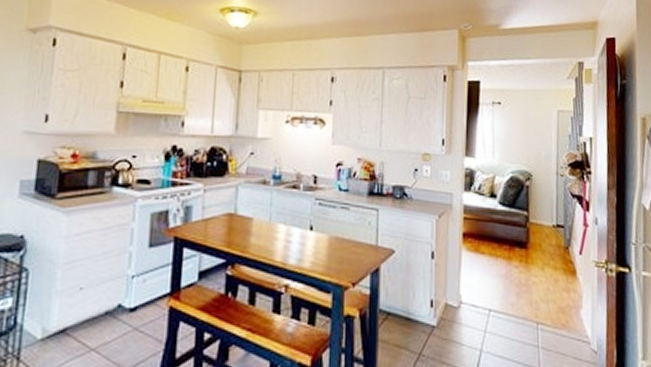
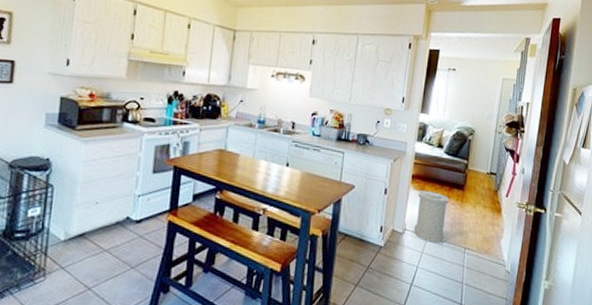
trash can: none [471,252,512,317] -> present [413,191,450,243]

